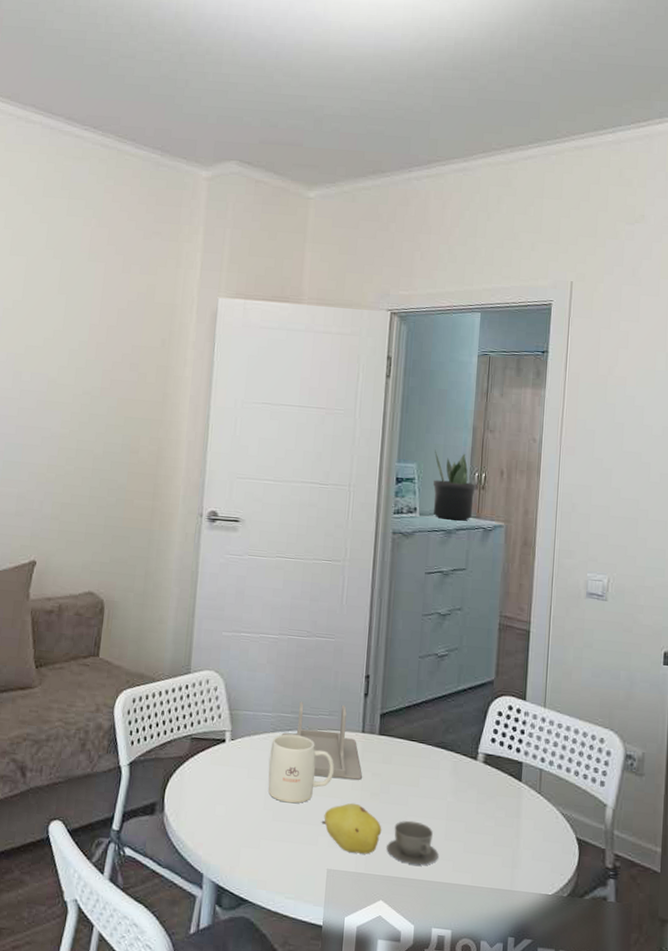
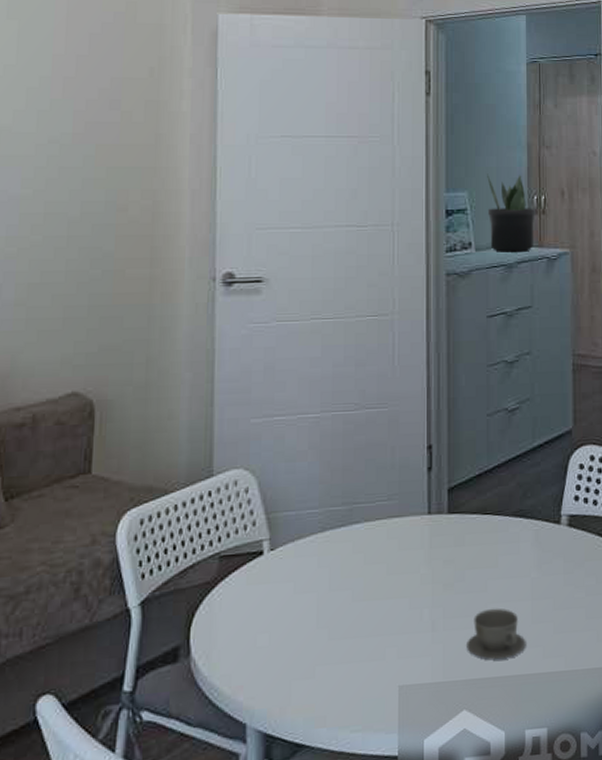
mug: present [268,734,334,804] -> none [319,530,398,616]
napkin holder: present [282,701,362,780] -> none [332,486,432,577]
fruit: present [321,803,382,854] -> none [387,600,460,661]

